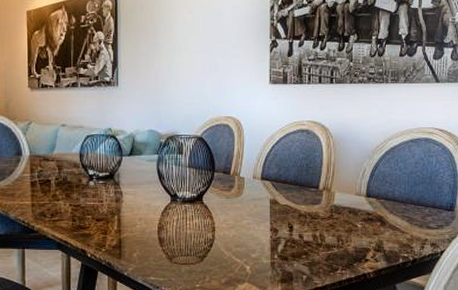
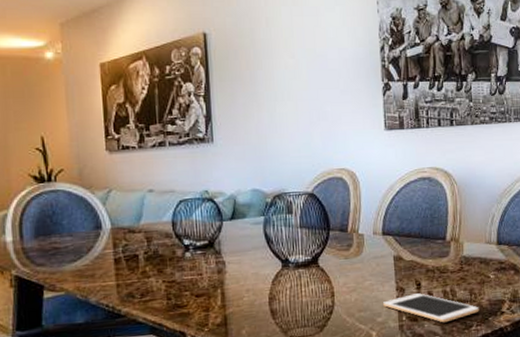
cell phone: none [258,235,345,264] -> present [383,293,479,323]

